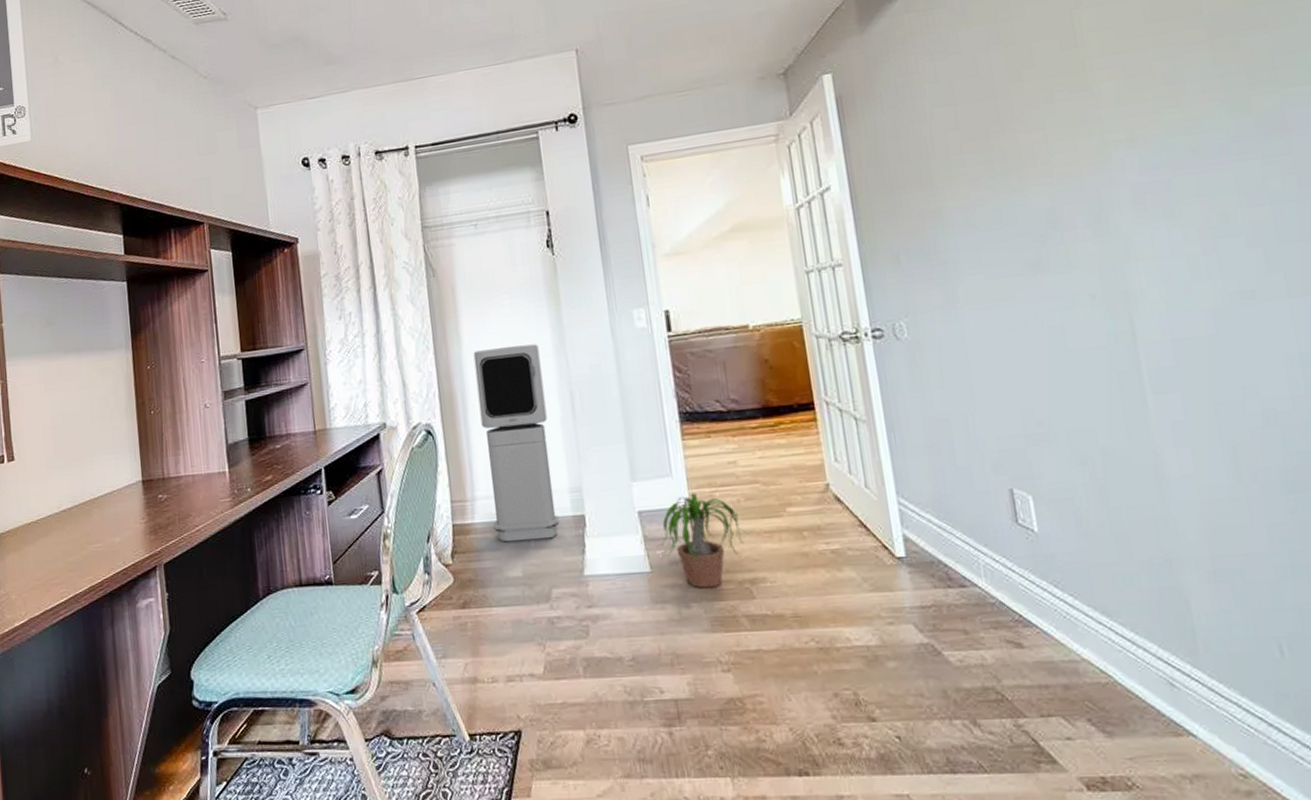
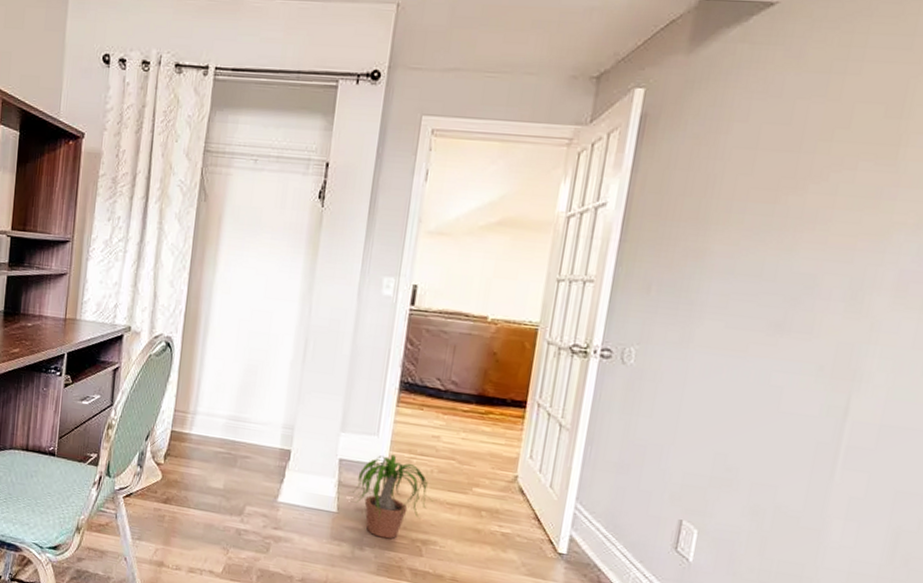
air purifier: present [473,344,560,542] -> none [207,280,287,464]

